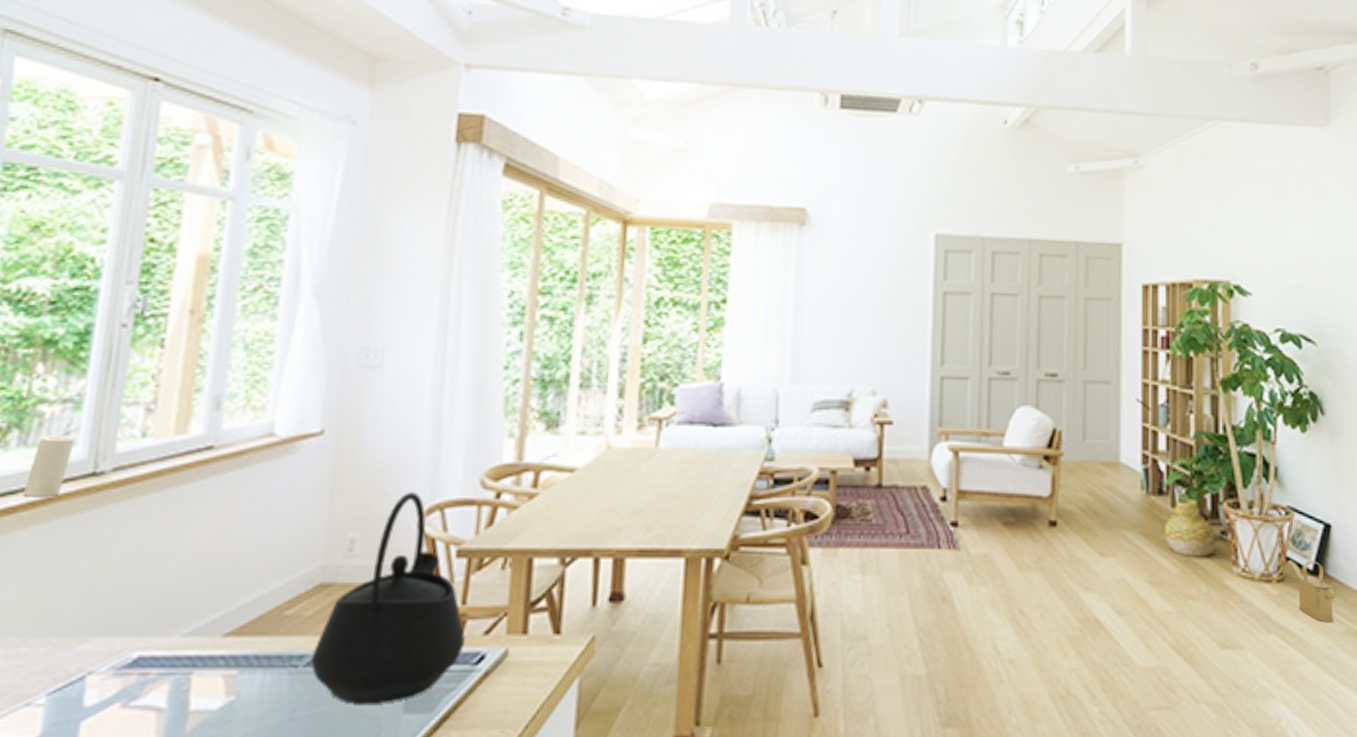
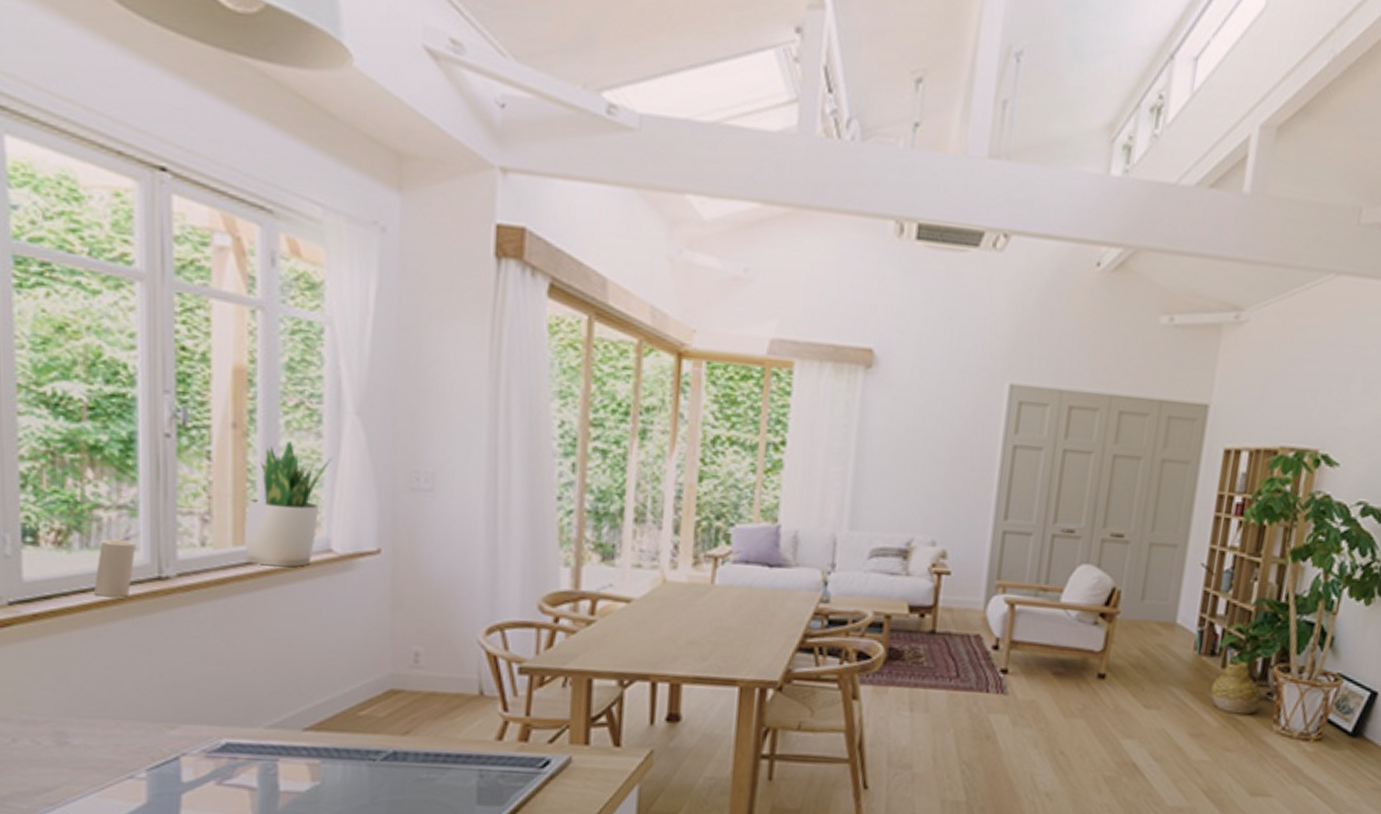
planter: none [184,324,285,455] -> present [245,441,332,568]
kettle: present [310,492,465,704] -> none [387,612,530,795]
watering can: present [1288,560,1335,623] -> none [1328,722,1369,779]

